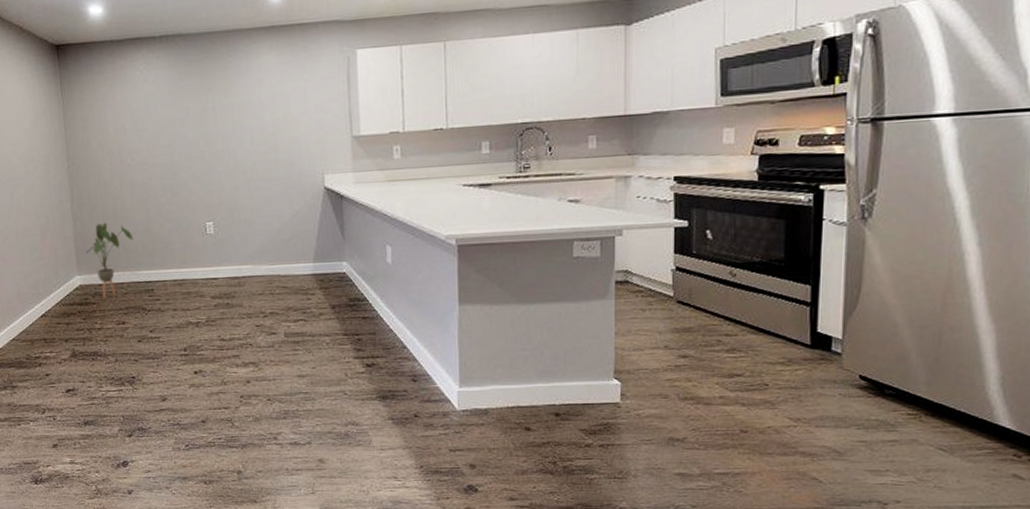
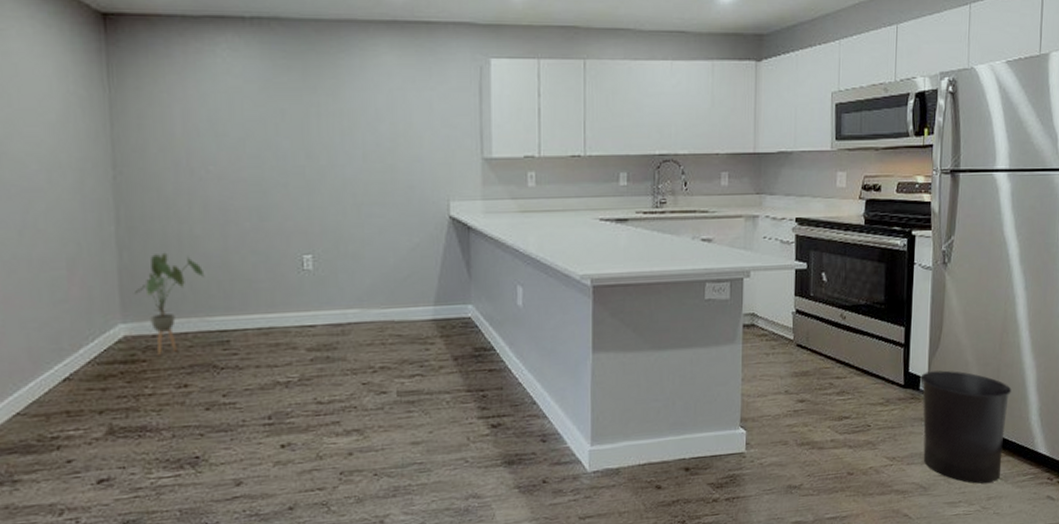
waste bin: none [832,331,959,454] -> present [920,370,1012,484]

